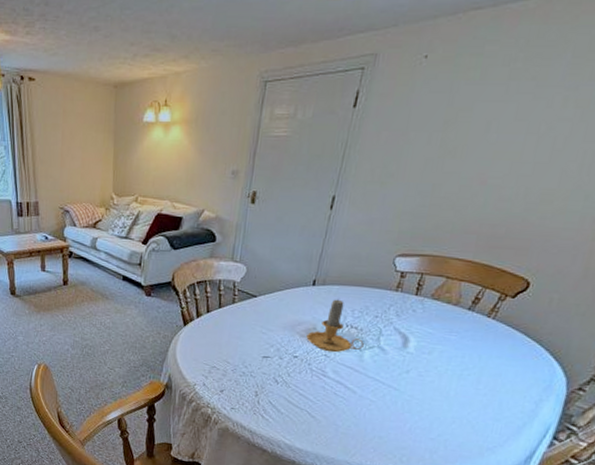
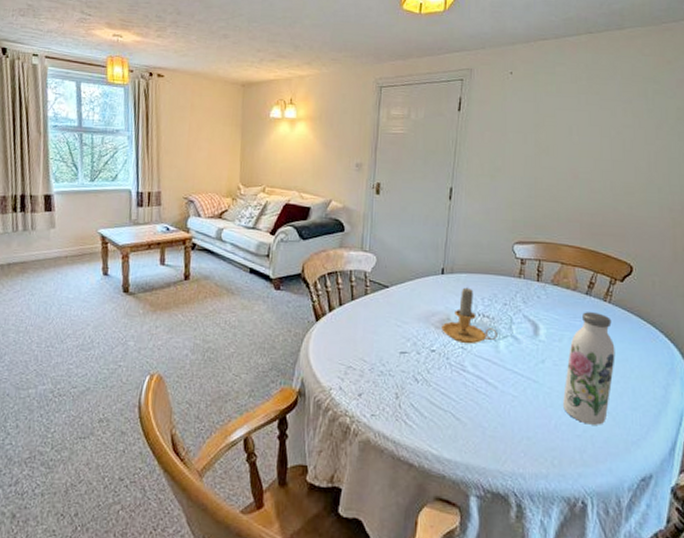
water bottle: none [421,327,492,432] -> present [563,312,615,425]

